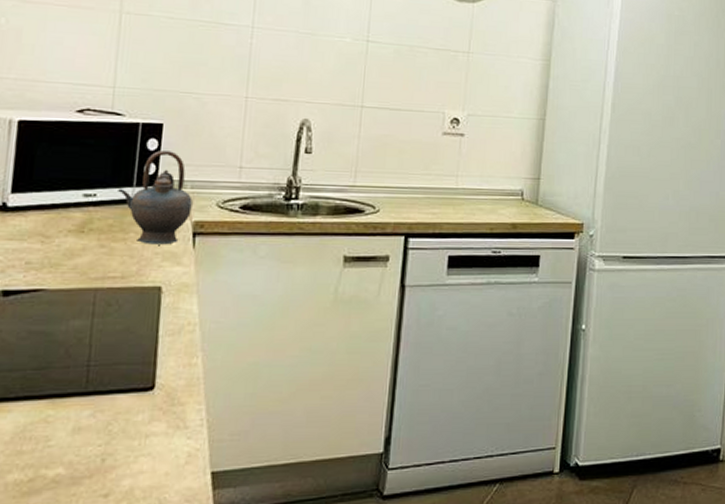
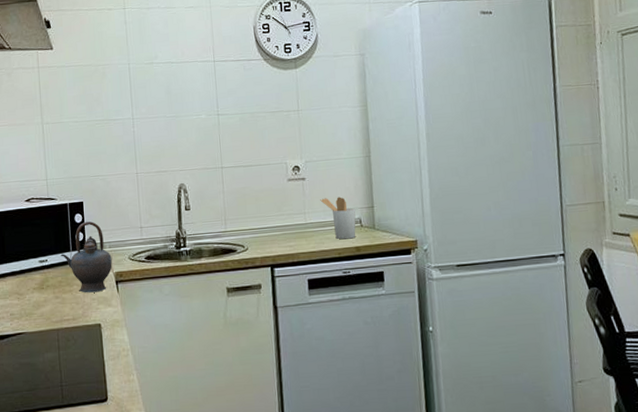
utensil holder: none [478,161,519,213] -> present [320,197,356,240]

